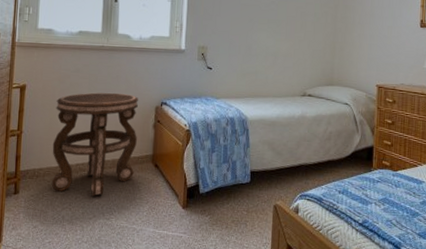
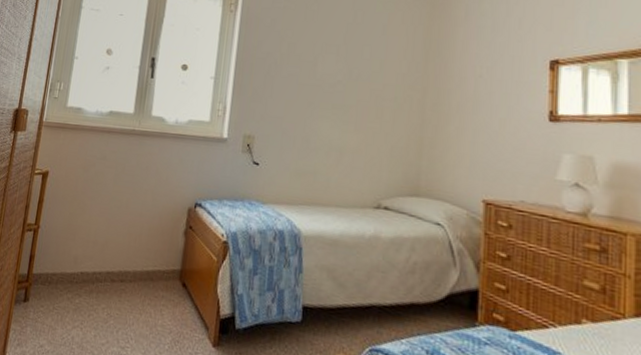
side table: present [51,92,138,197] -> none [64,185,169,317]

